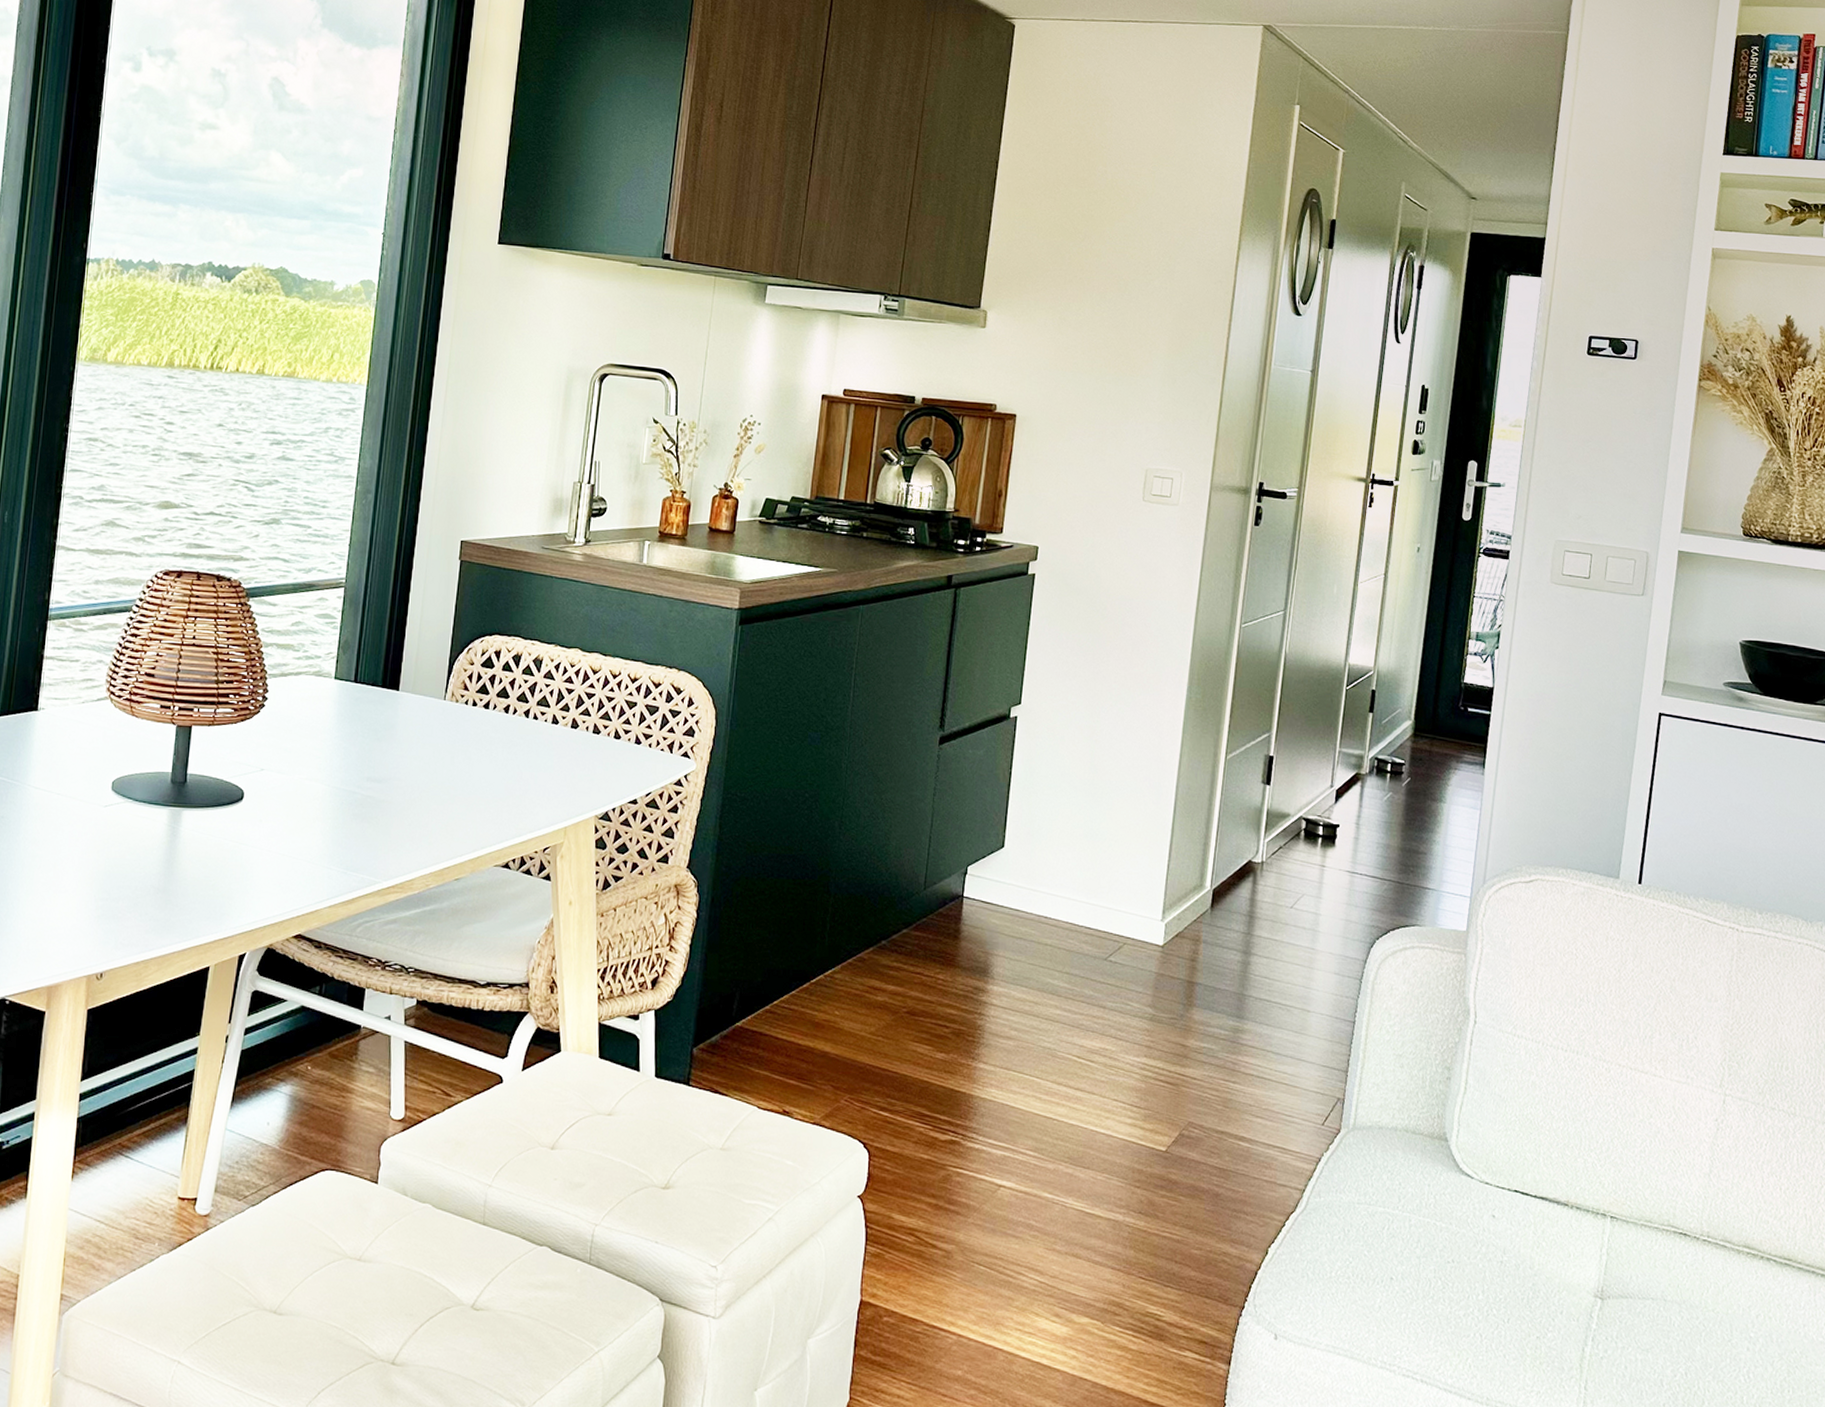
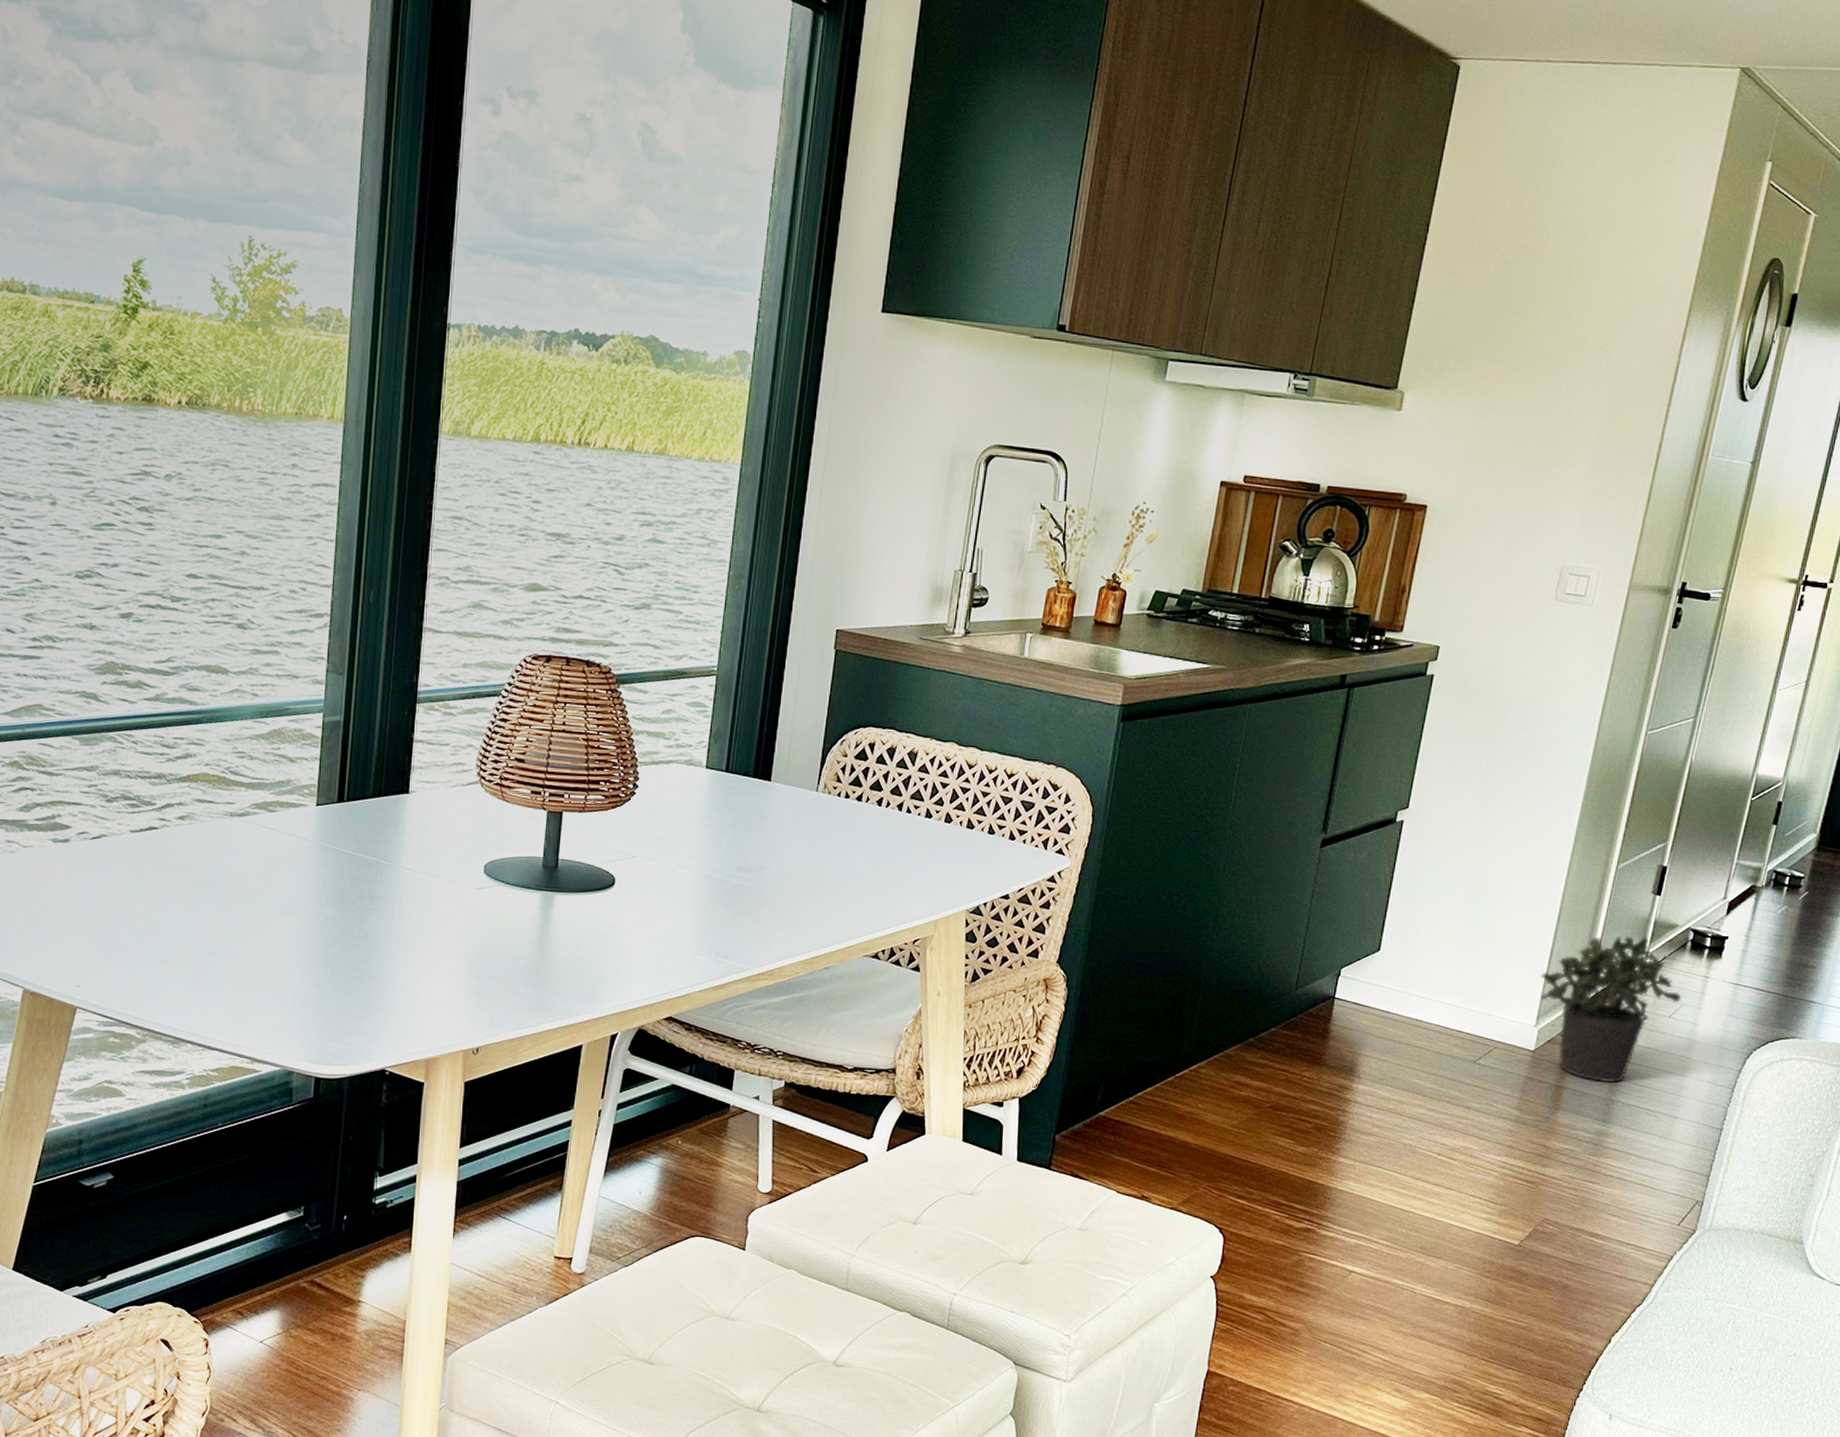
potted plant: none [1163,826,1301,978] -> present [1540,936,1682,1084]

